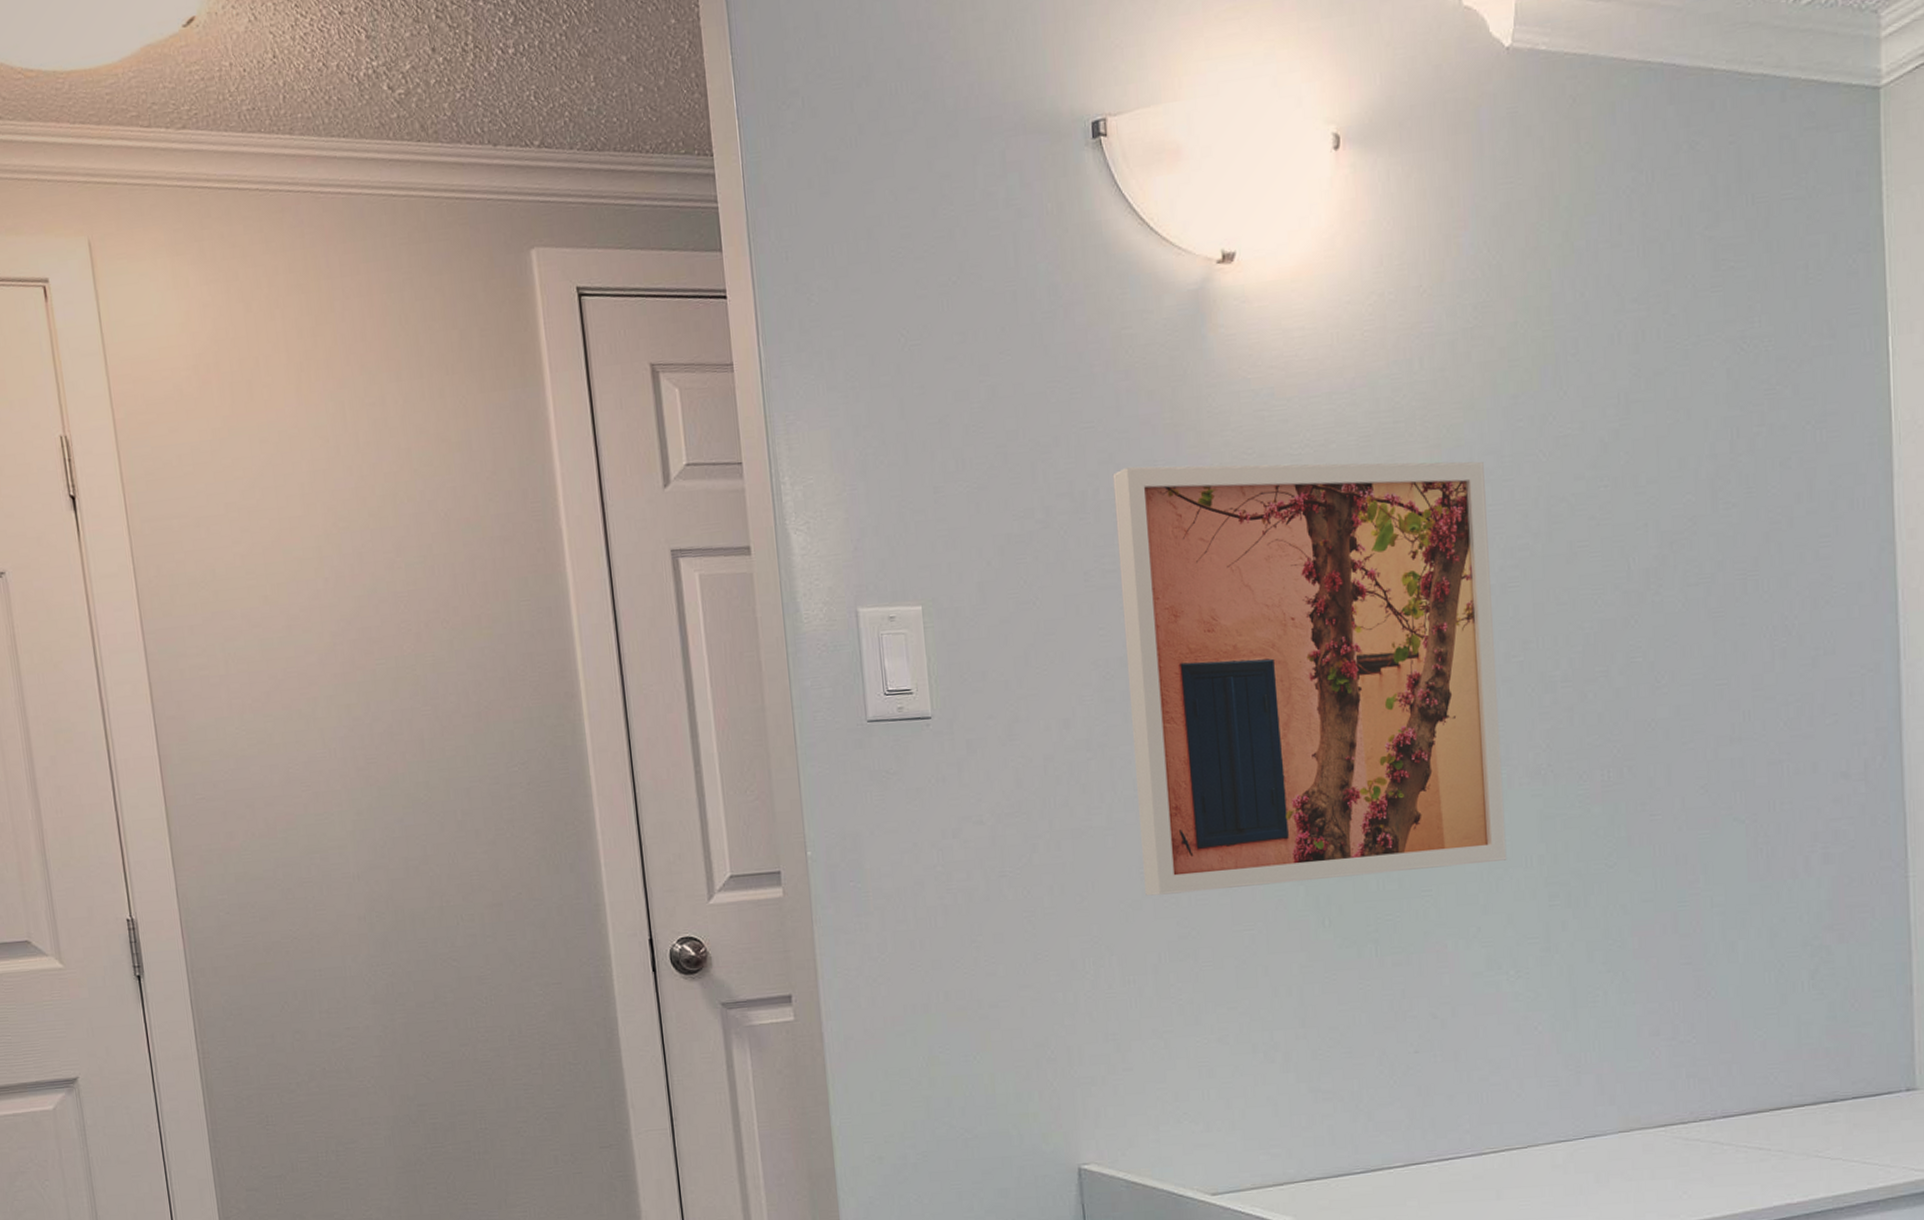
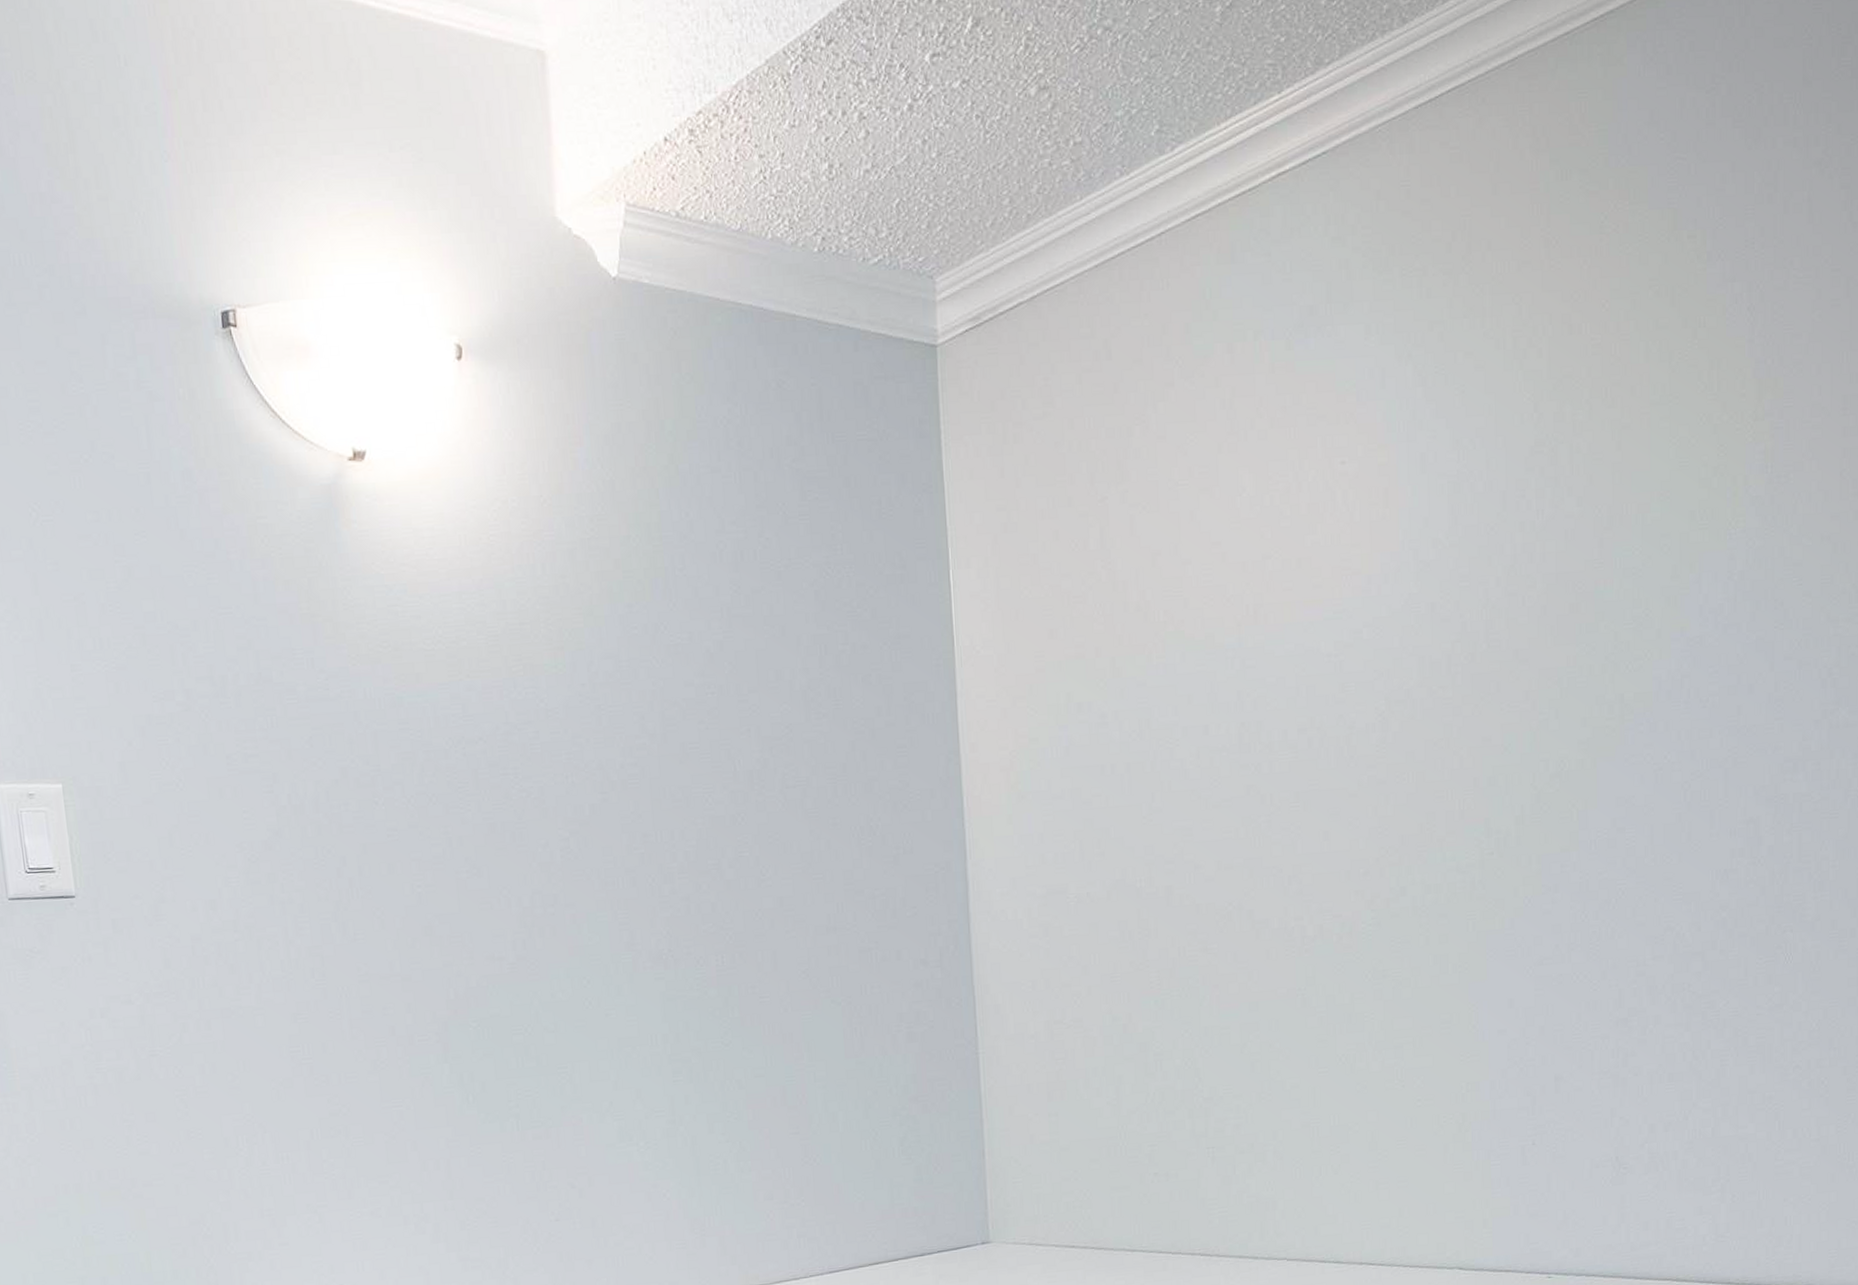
wall art: present [1112,461,1507,896] -> none [252,653,634,1074]

